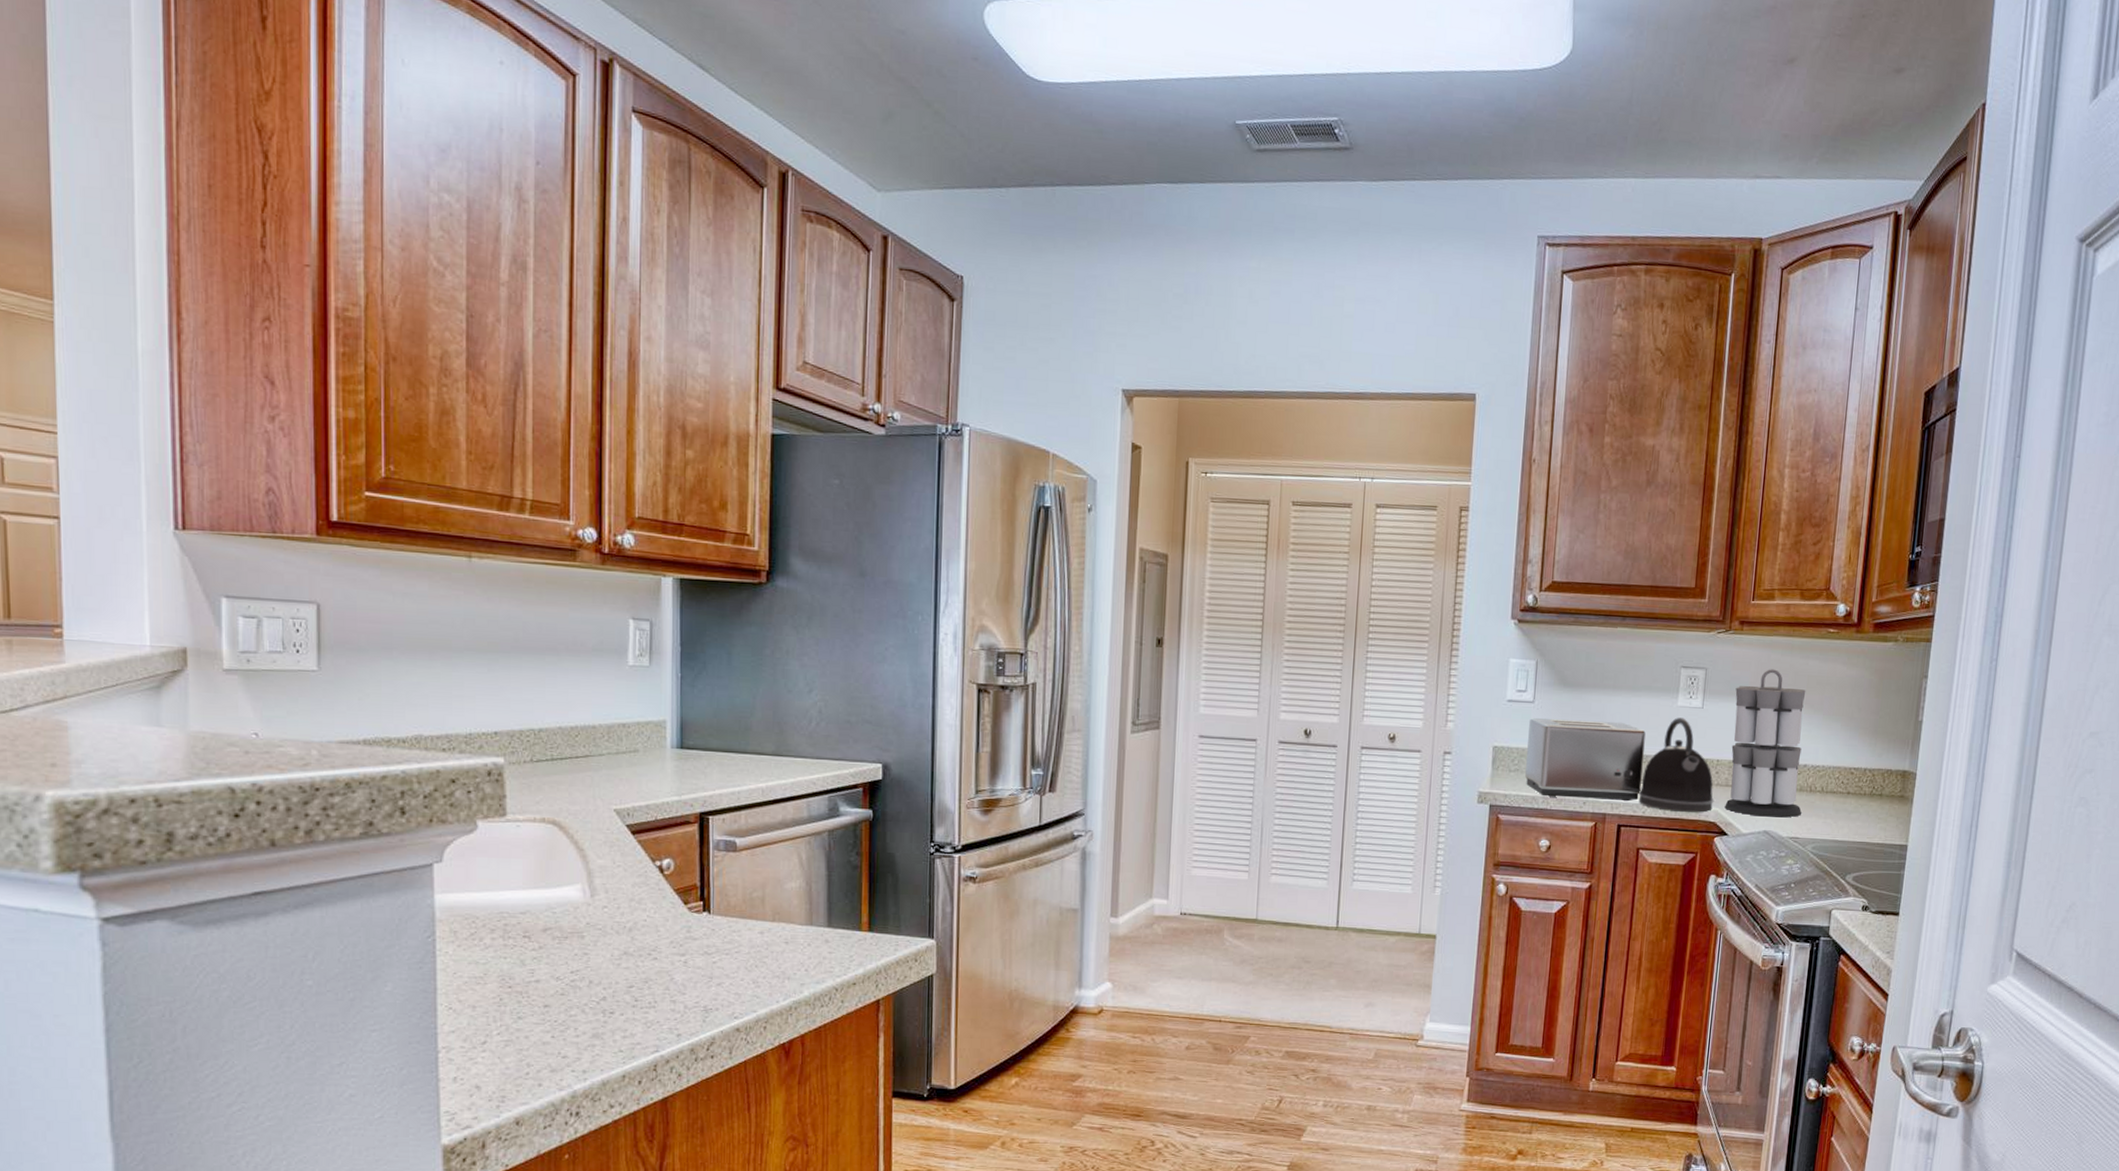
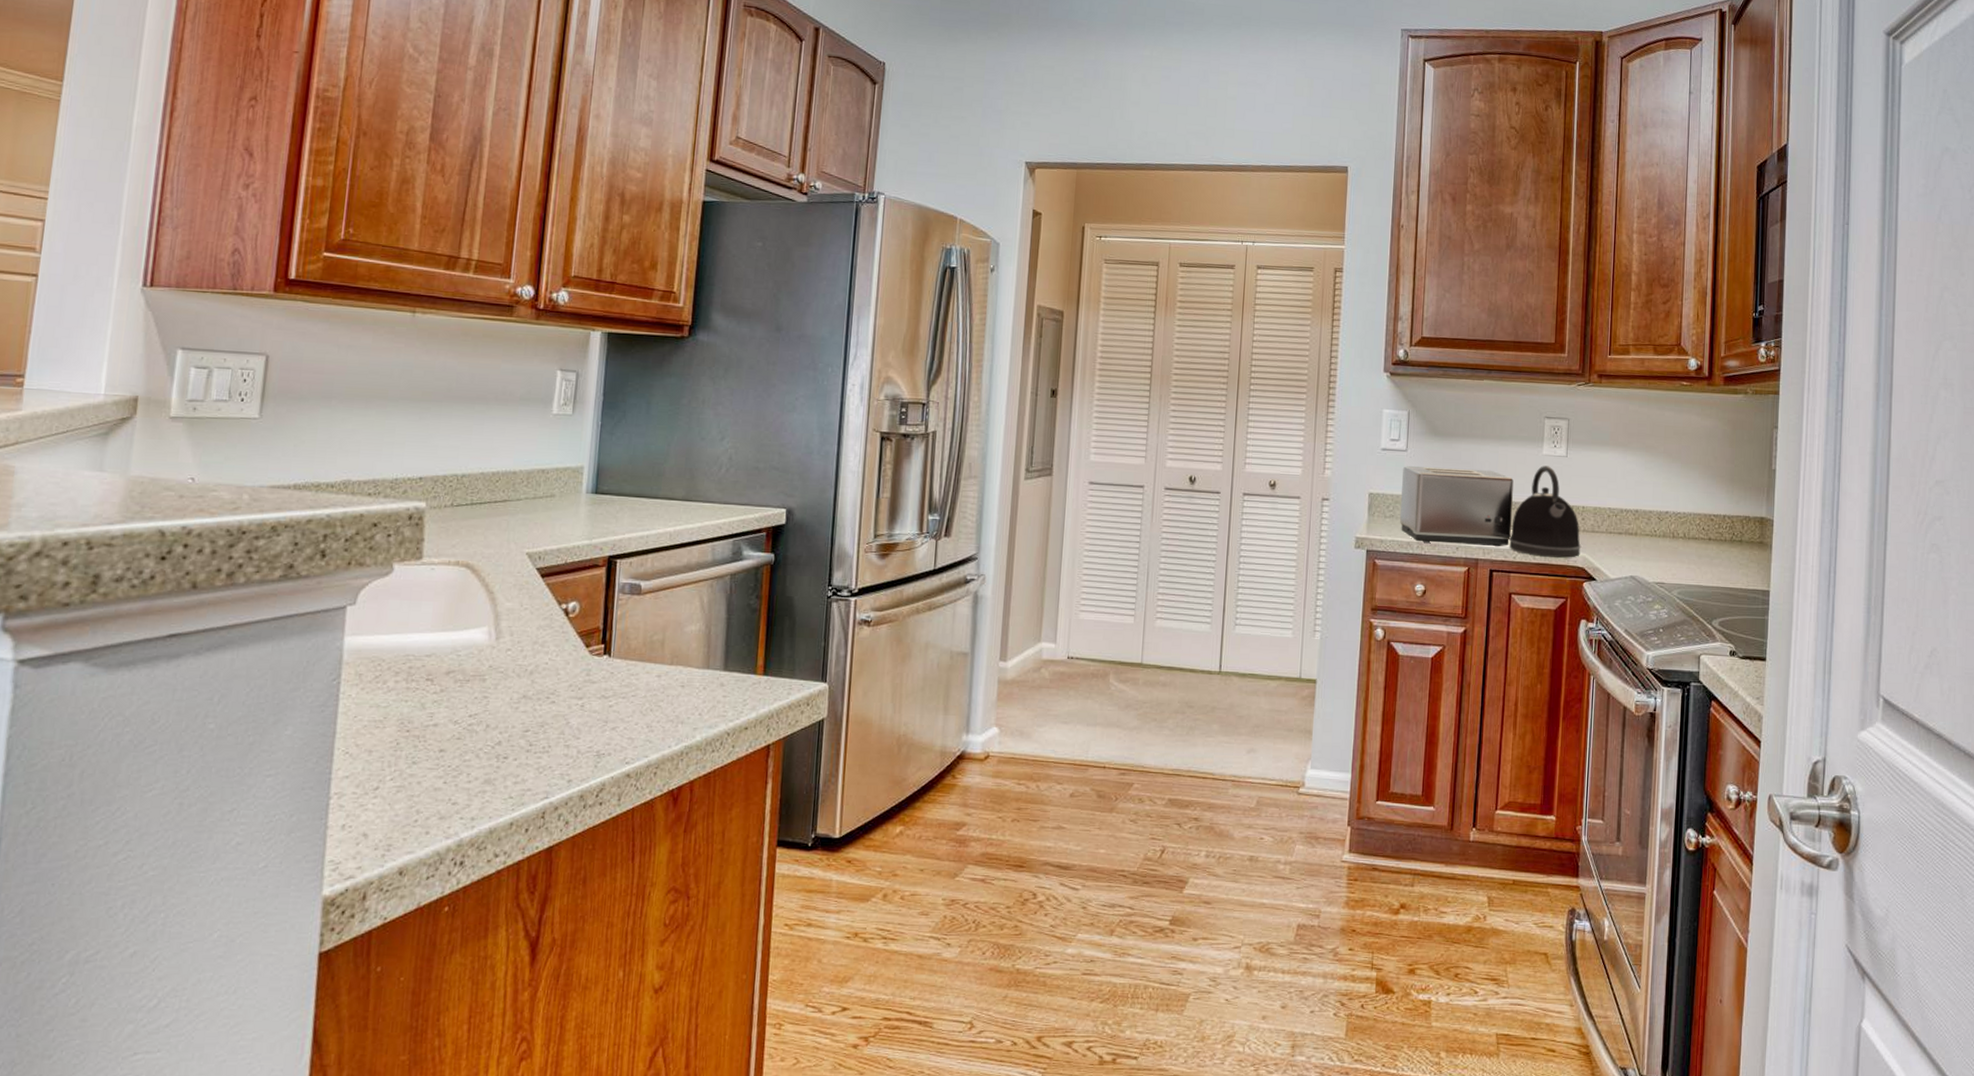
spice rack: present [1724,669,1806,818] -> none [1592,419,1666,563]

